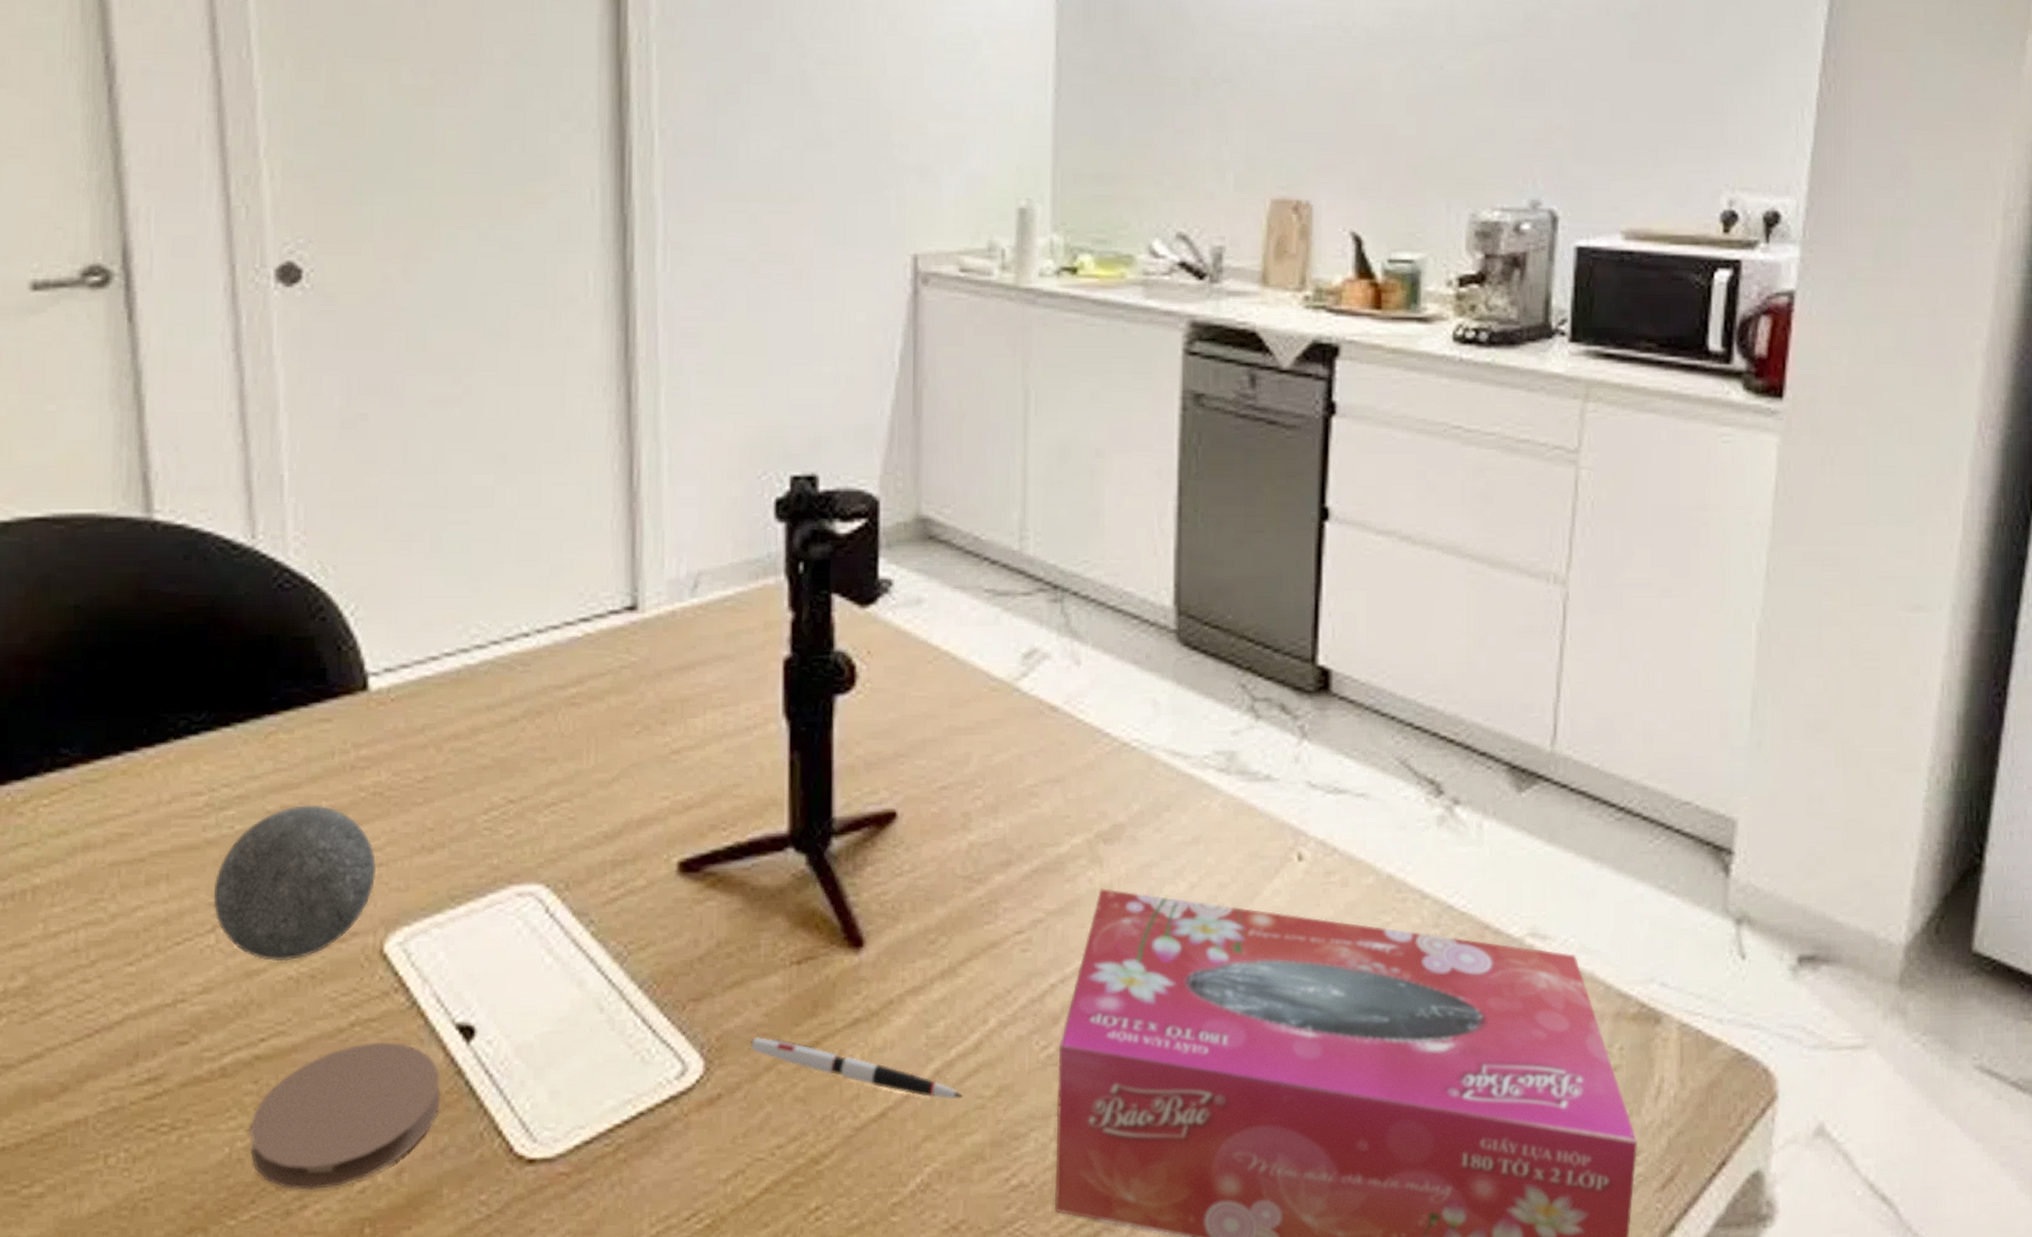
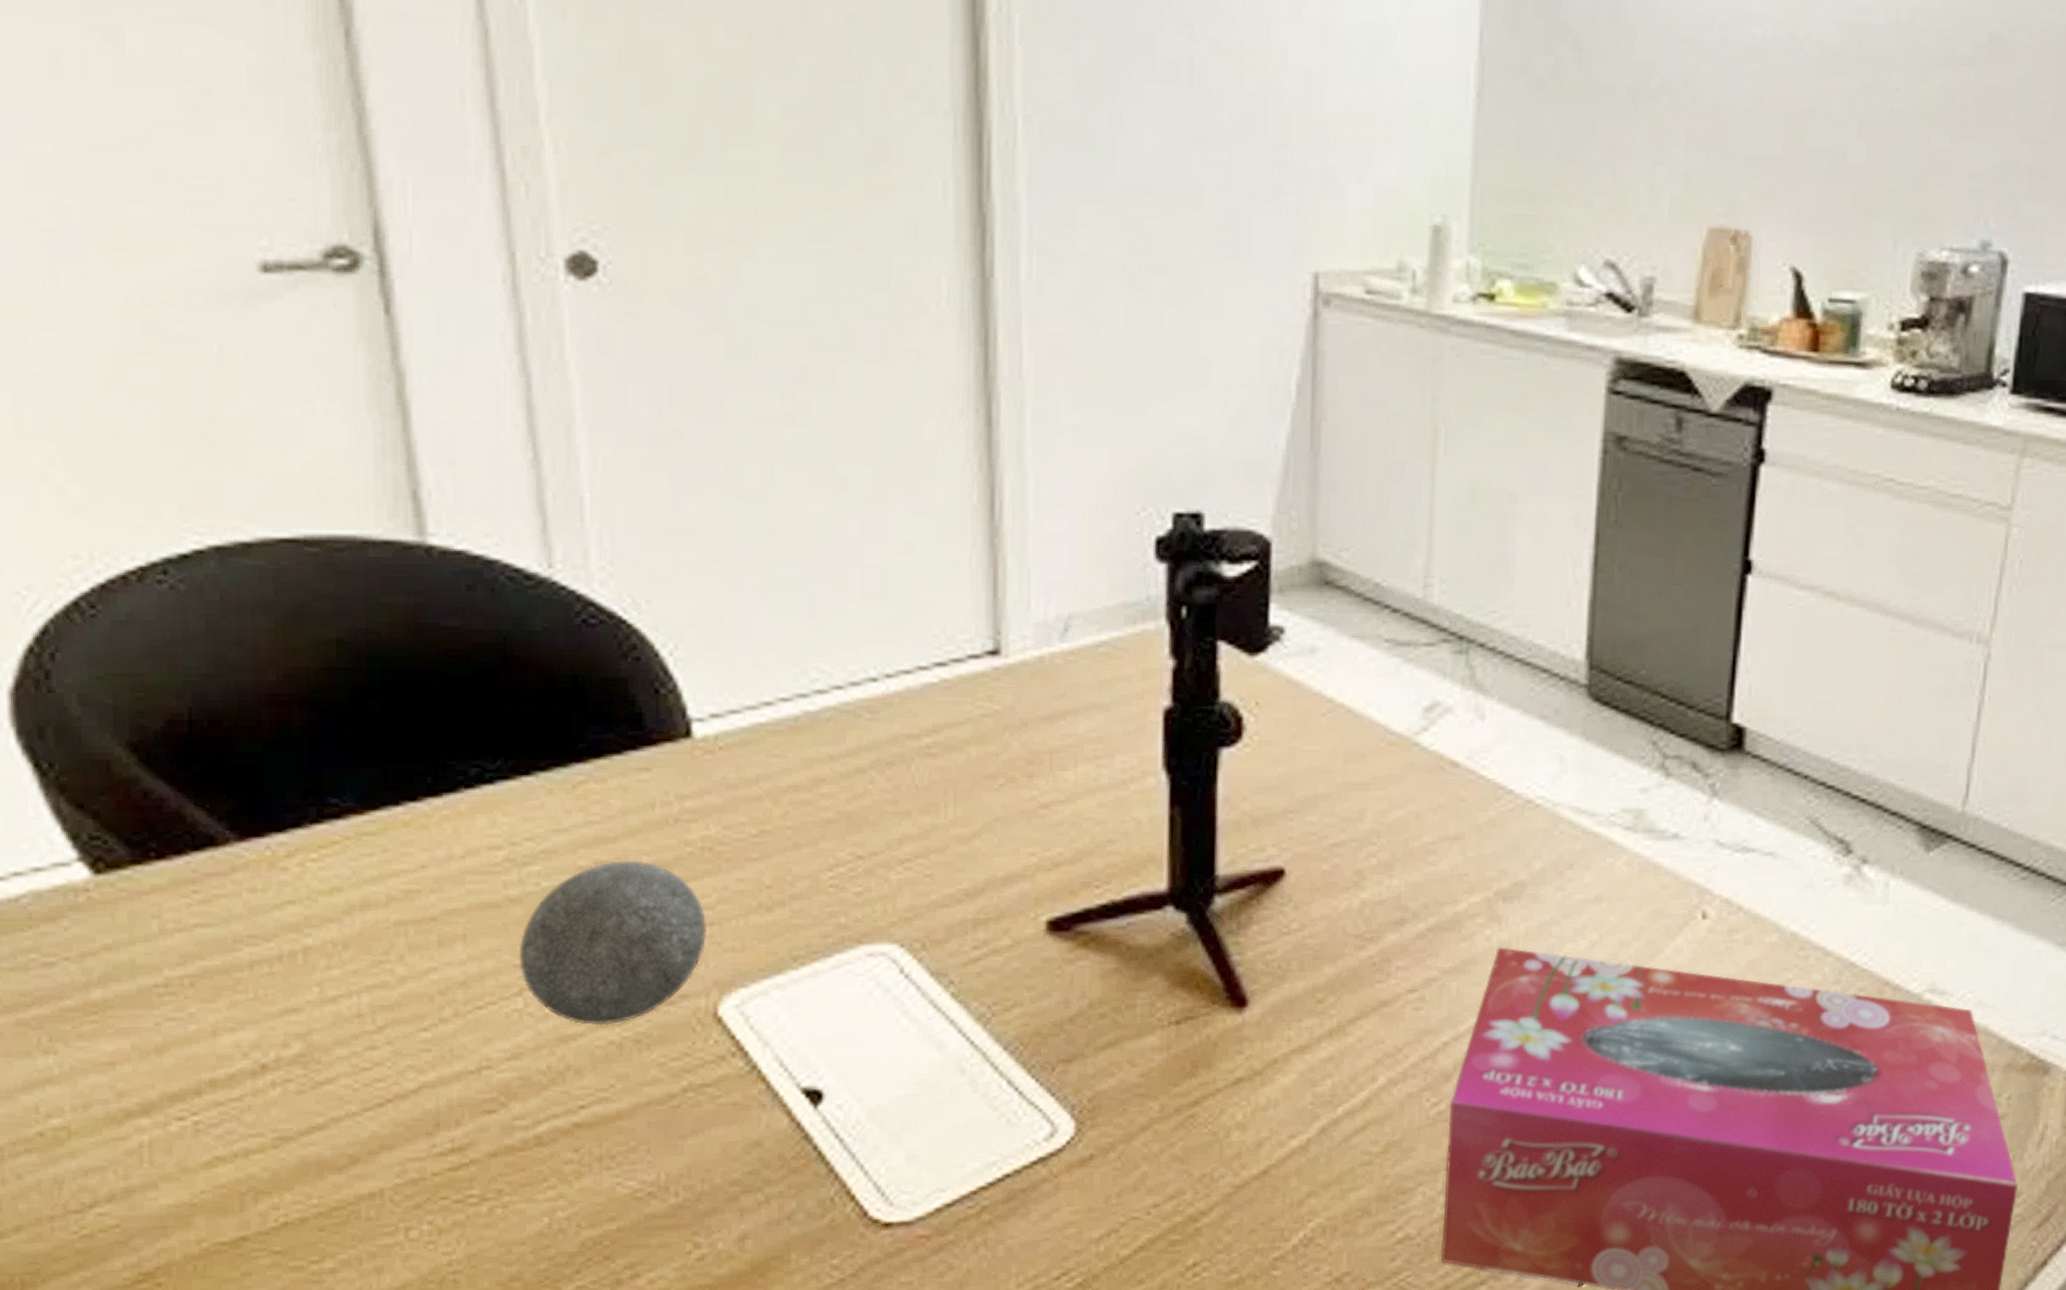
coaster: present [248,1042,441,1191] -> none [570,1107,786,1260]
pen: present [751,1037,963,1099] -> none [1126,1098,1349,1156]

